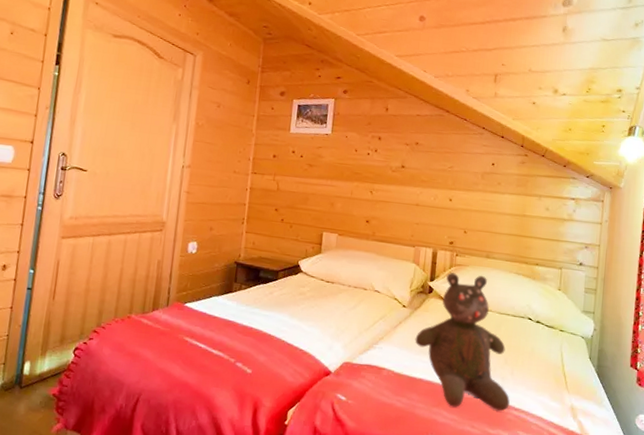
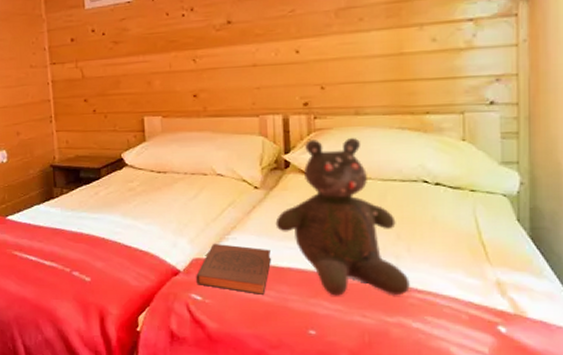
book: none [343,350,408,400] -> present [196,243,271,295]

